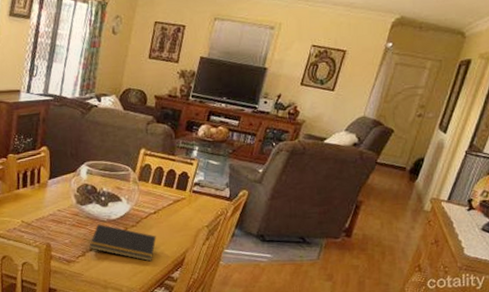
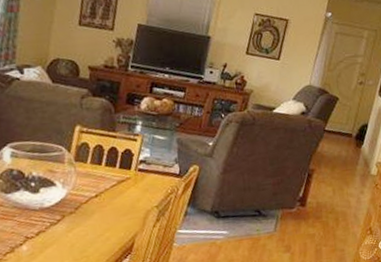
notepad: present [89,224,156,262] -> none [18,213,100,251]

